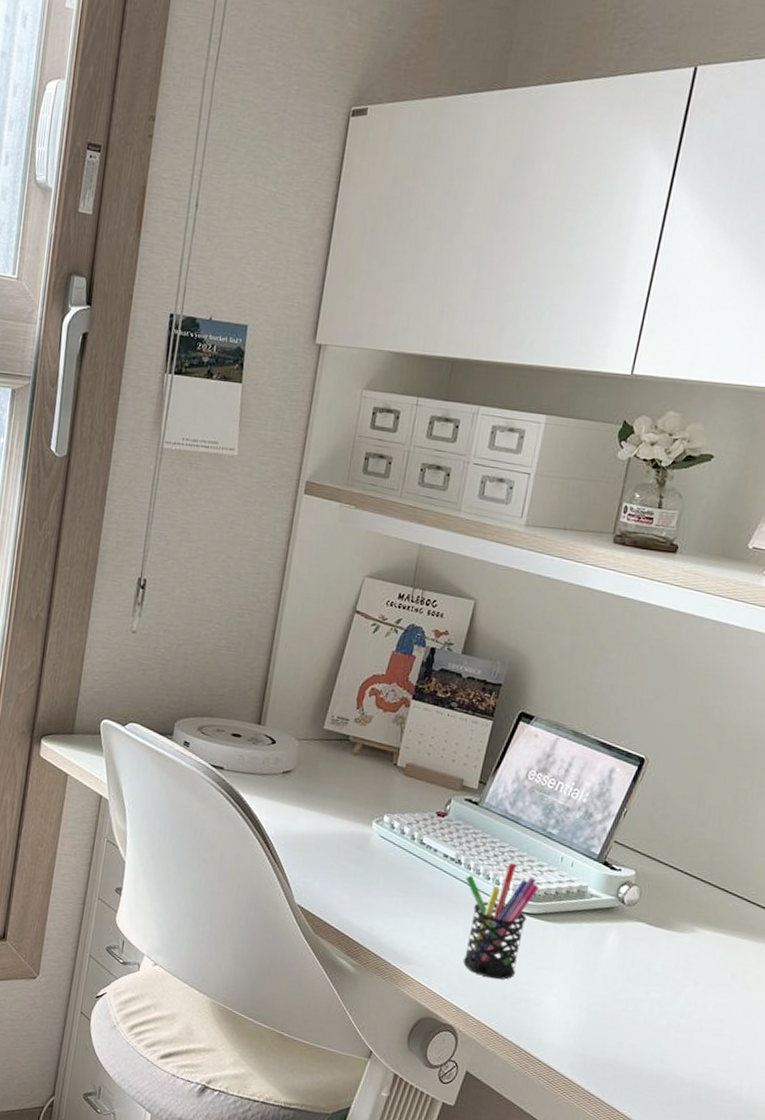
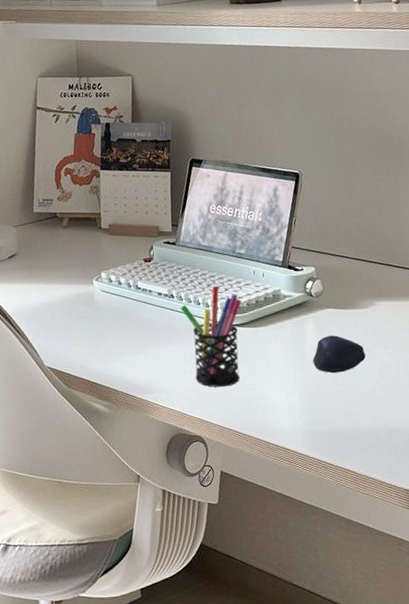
computer mouse: none [605,952,670,998] -> present [313,335,366,374]

